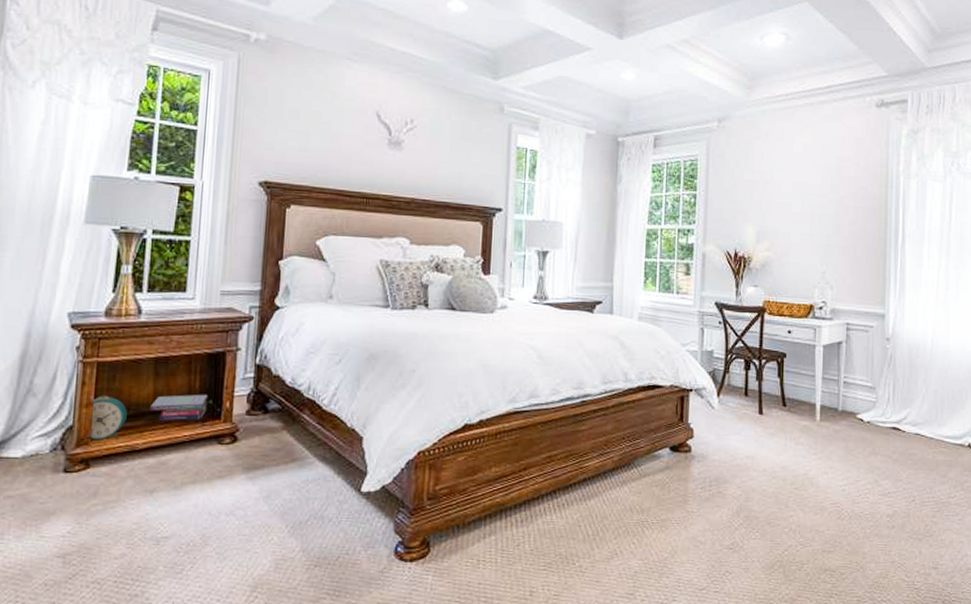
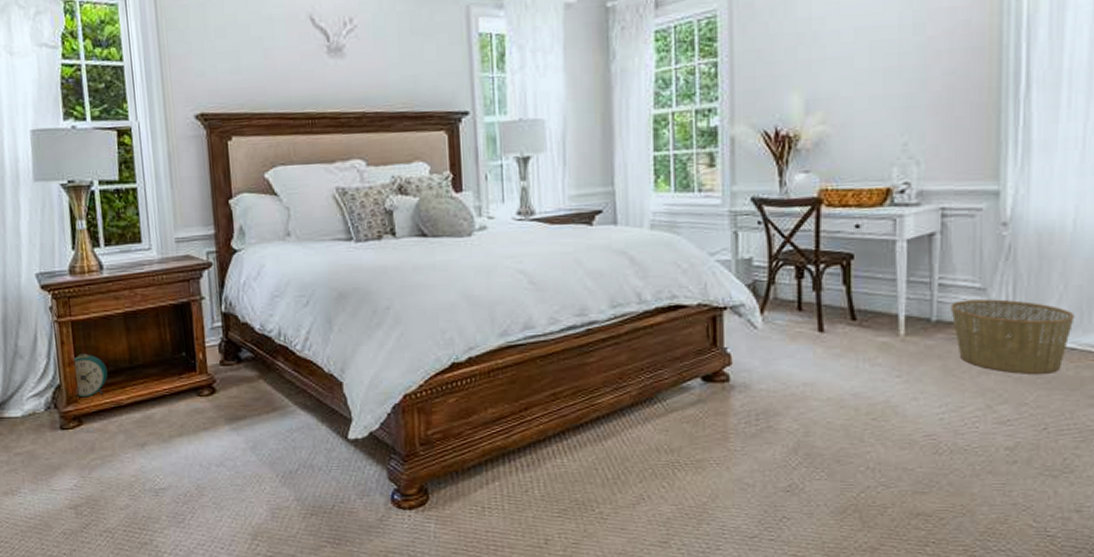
books: present [150,394,208,422] -> none [128,346,182,377]
basket: none [851,395,933,457] -> present [950,299,1075,374]

